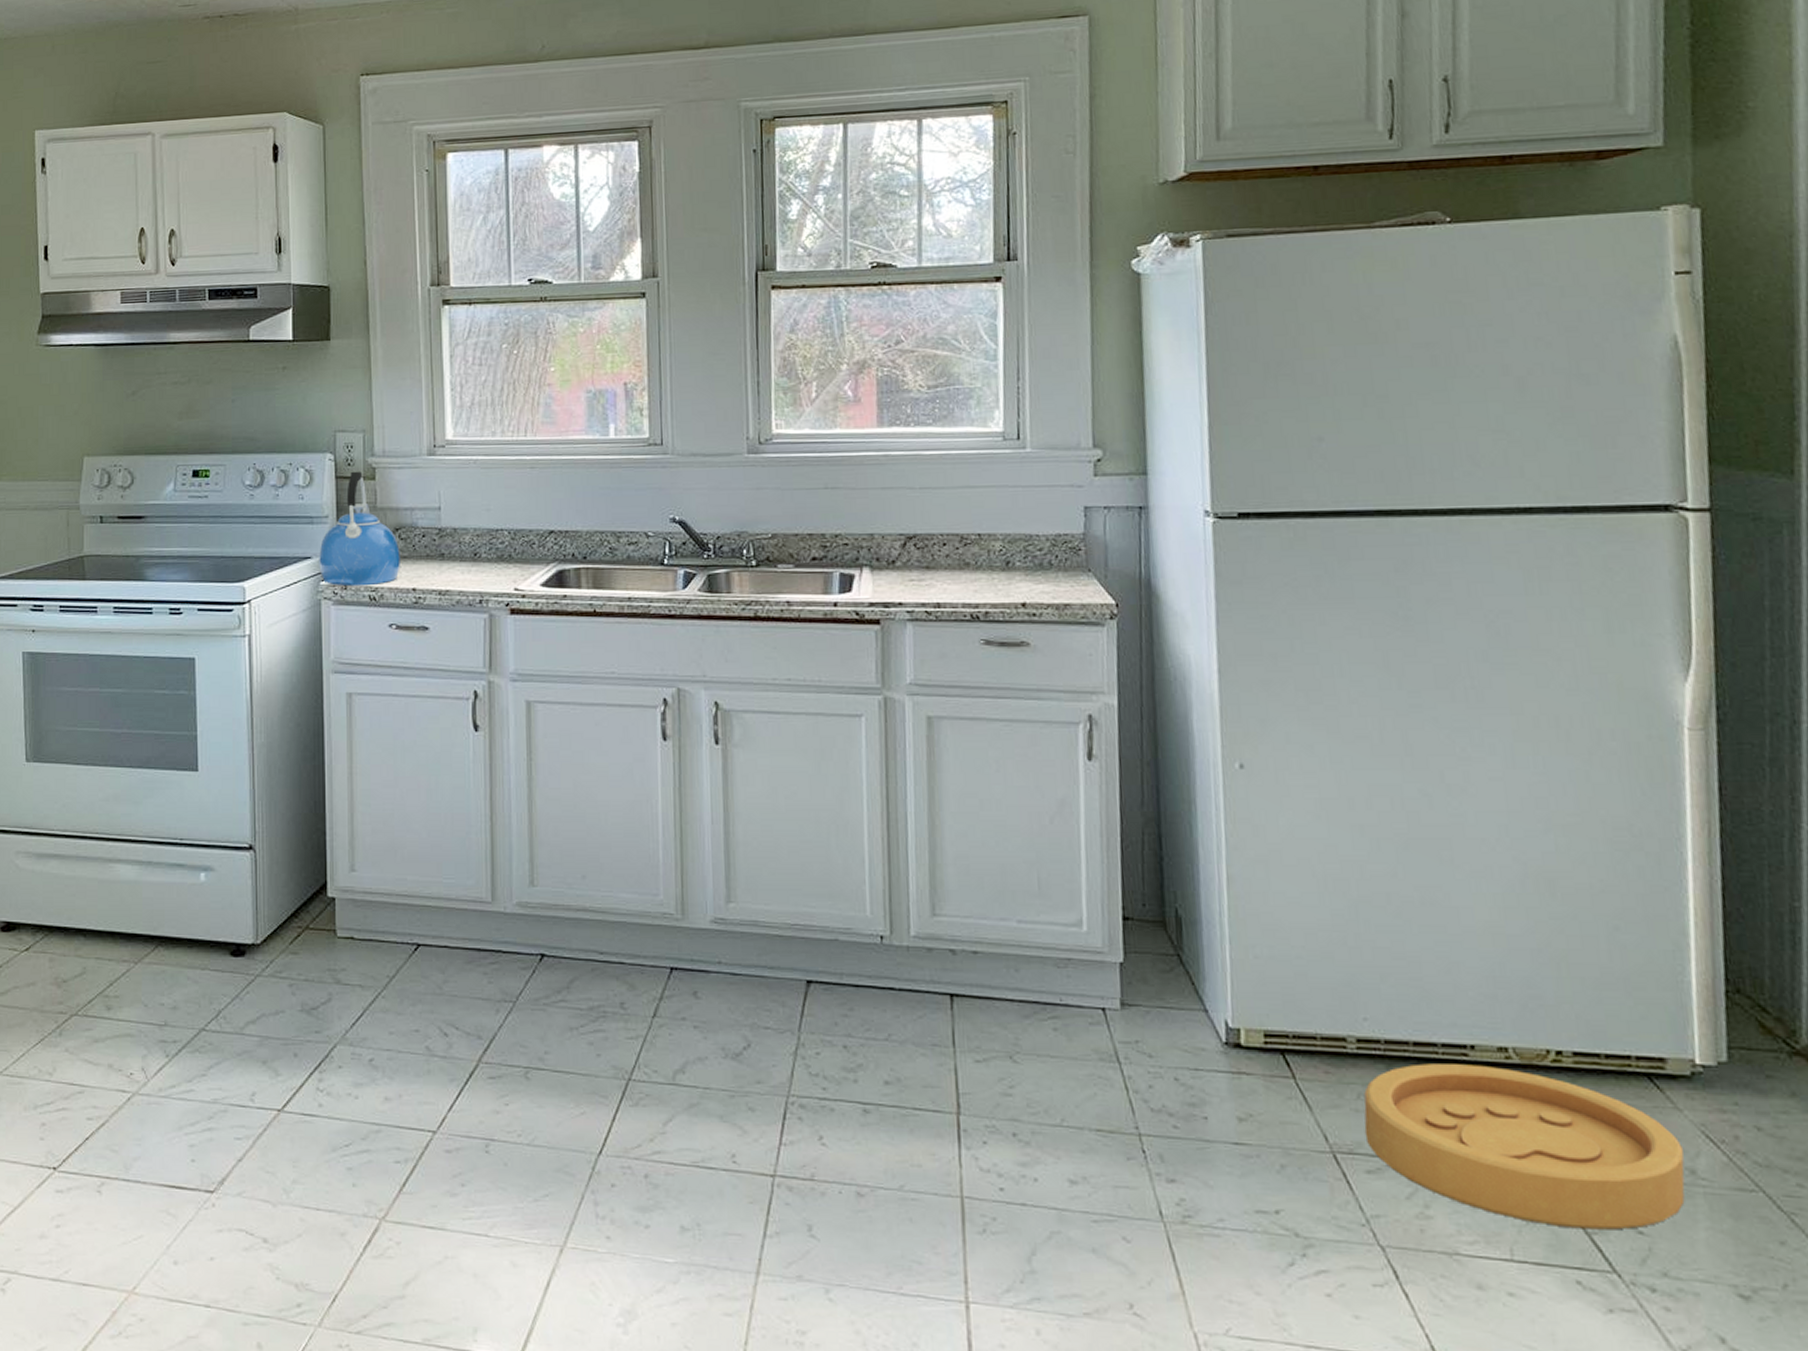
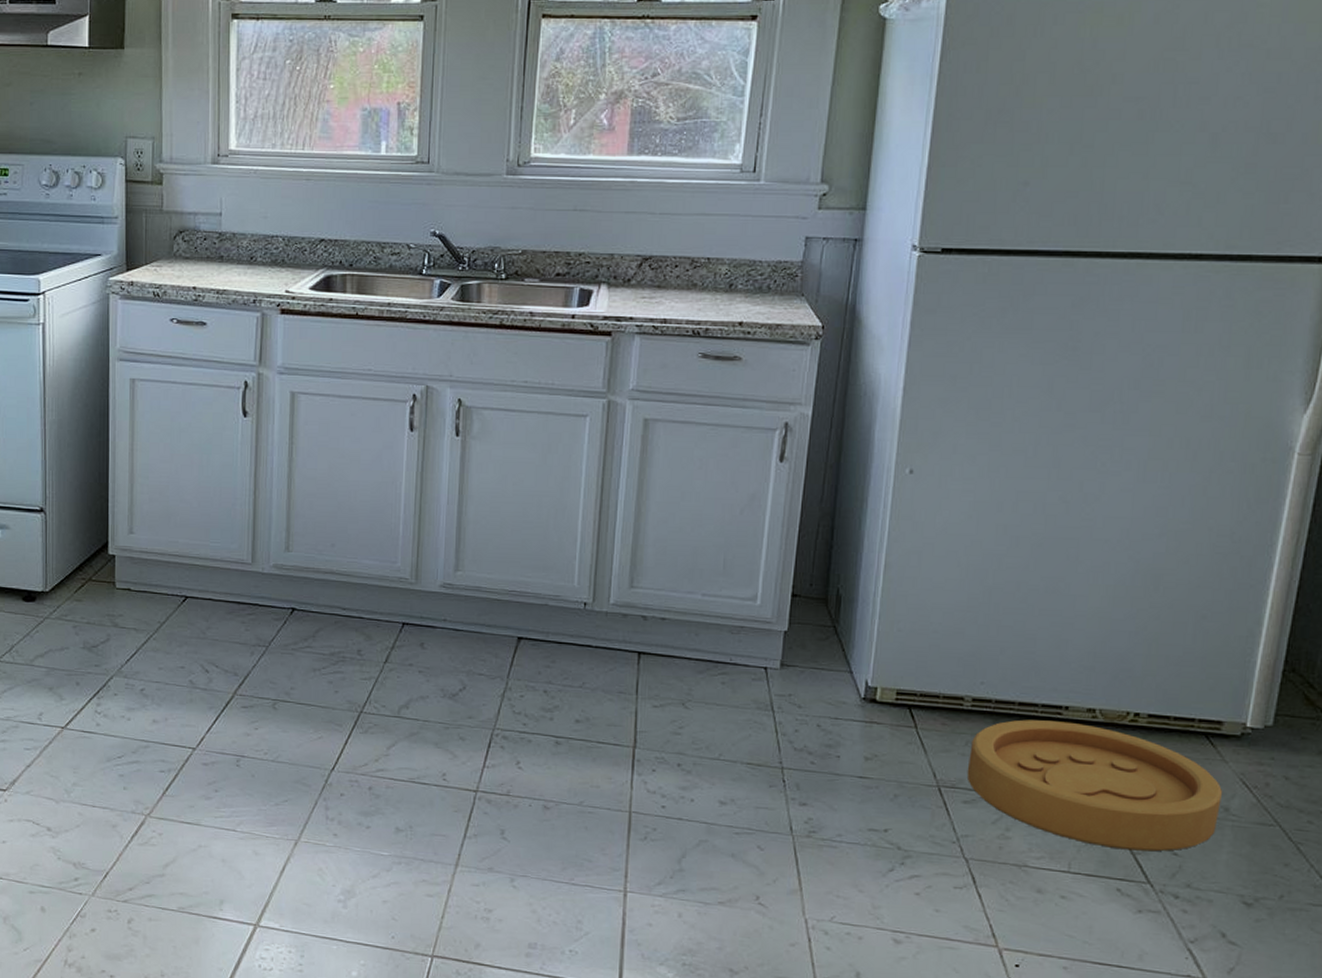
kettle: present [319,471,400,587] -> none [108,175,183,283]

